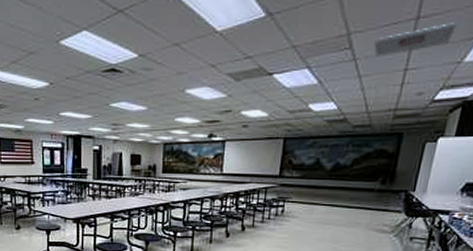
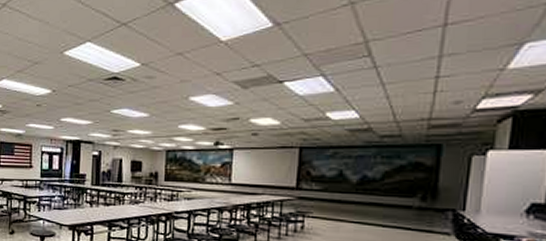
ceiling vent: present [374,22,457,57] -> none [397,29,493,64]

